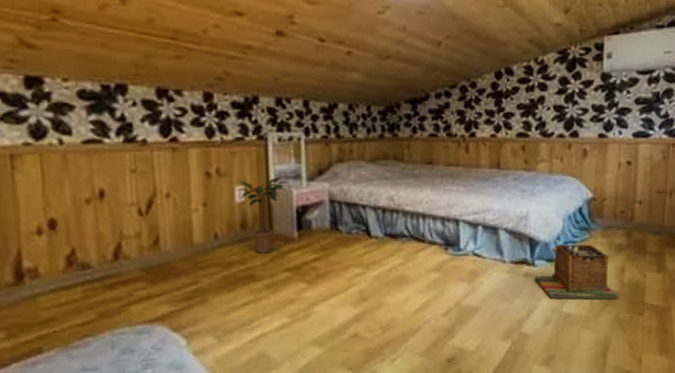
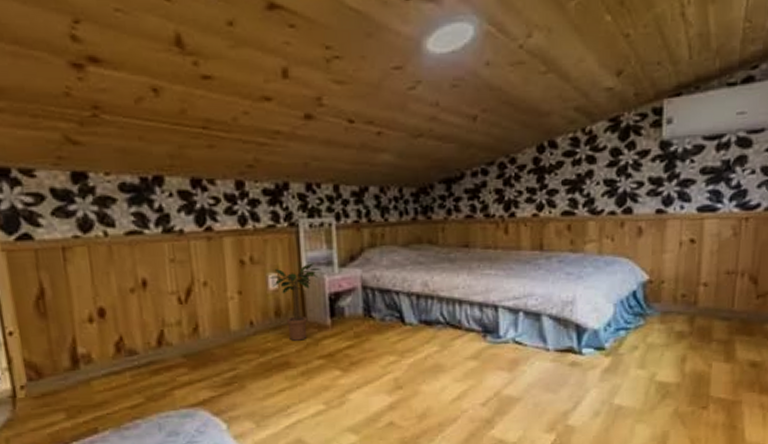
laundry basket: present [534,244,618,300] -> none [581,331,678,392]

